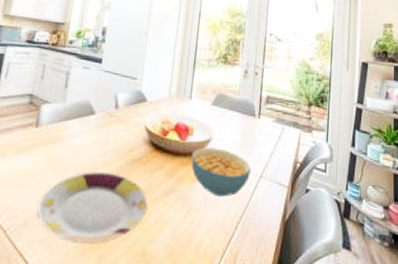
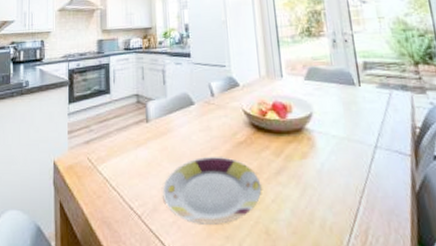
cereal bowl: present [191,147,251,197] -> none [294,122,364,171]

